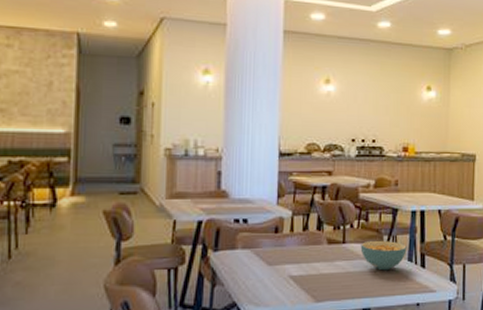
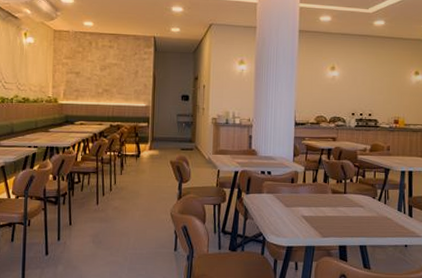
cereal bowl: present [360,240,407,271] -> none [358,192,397,217]

